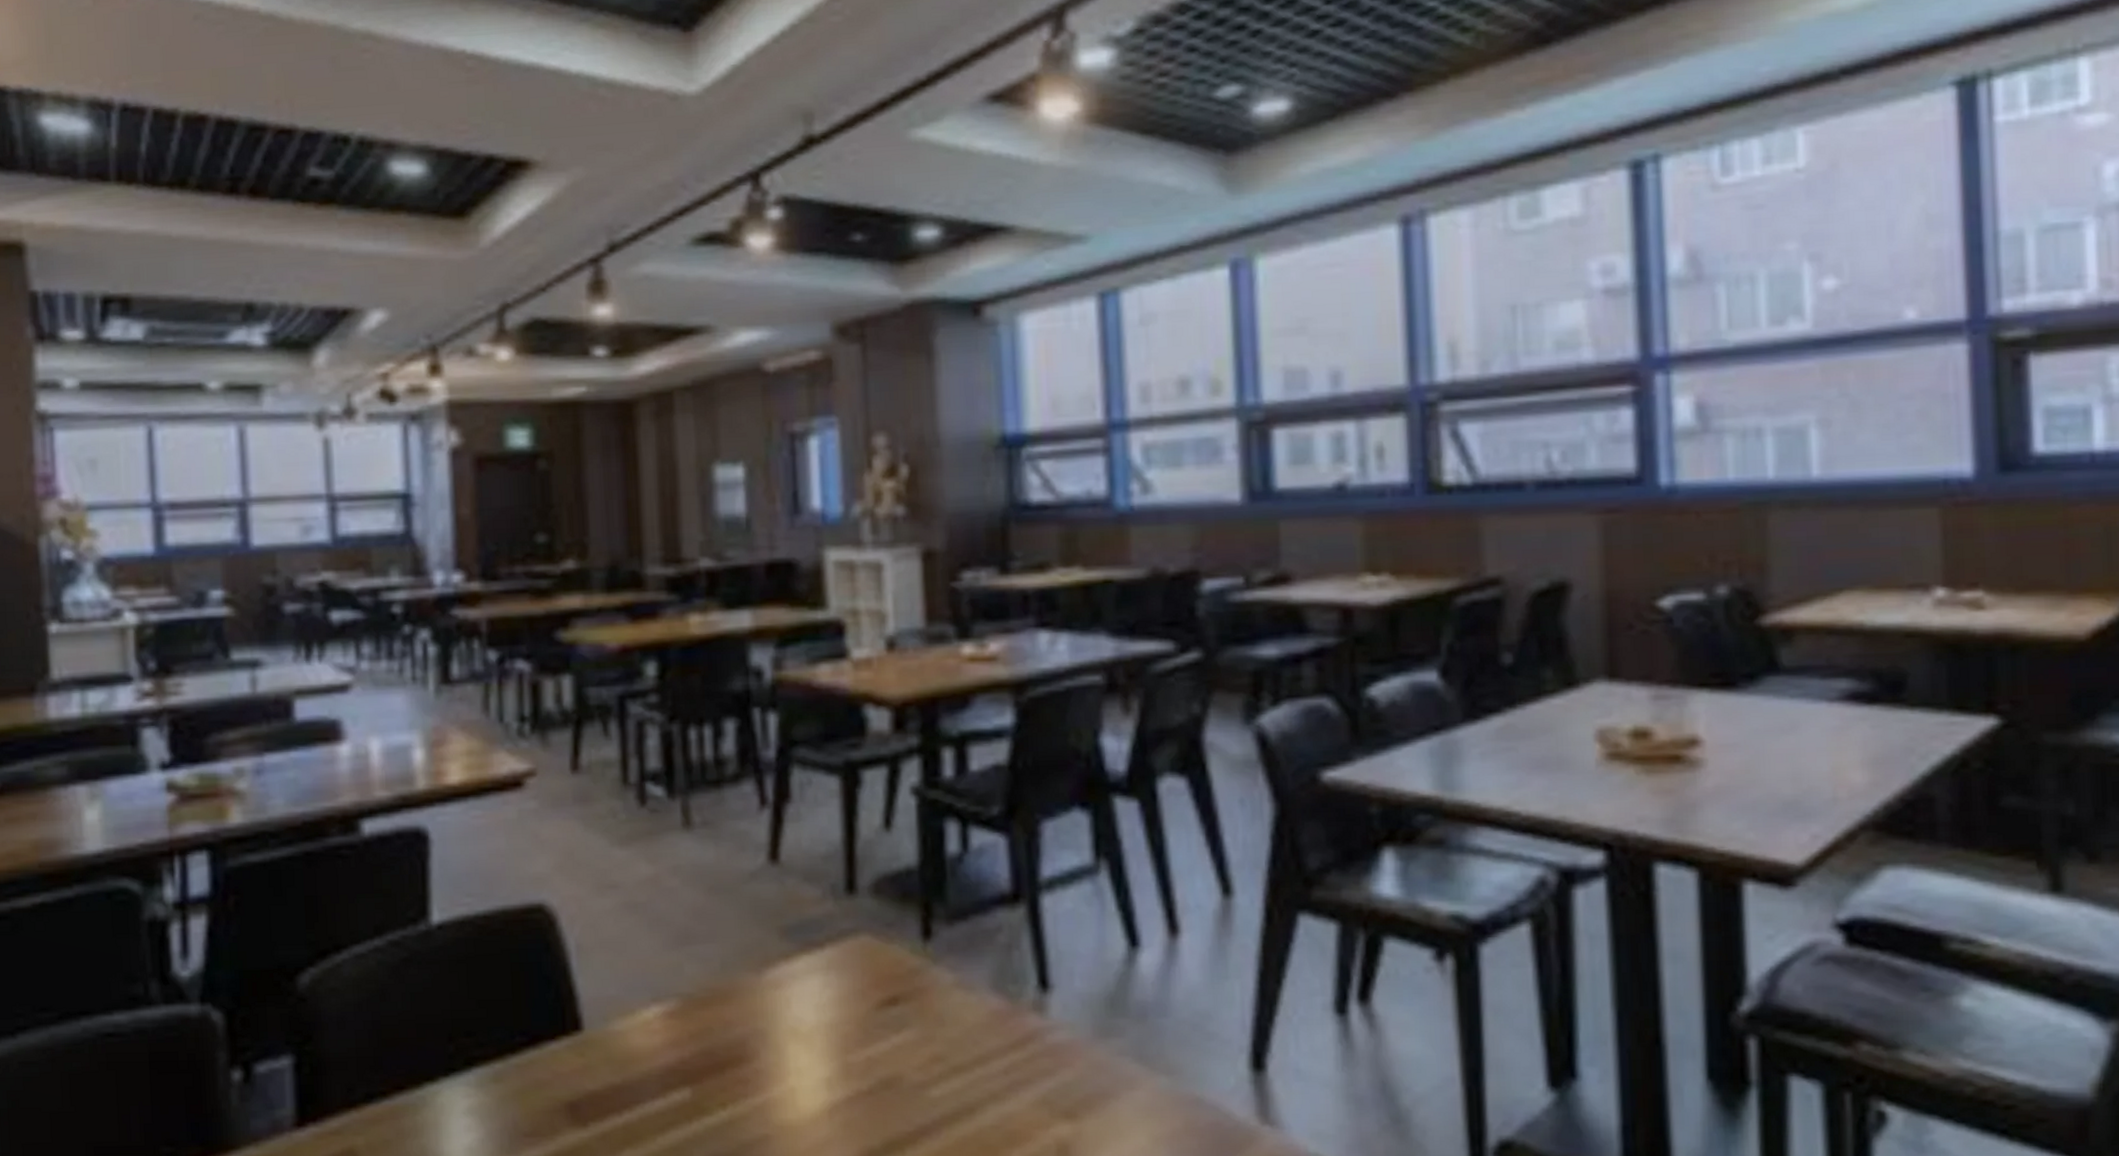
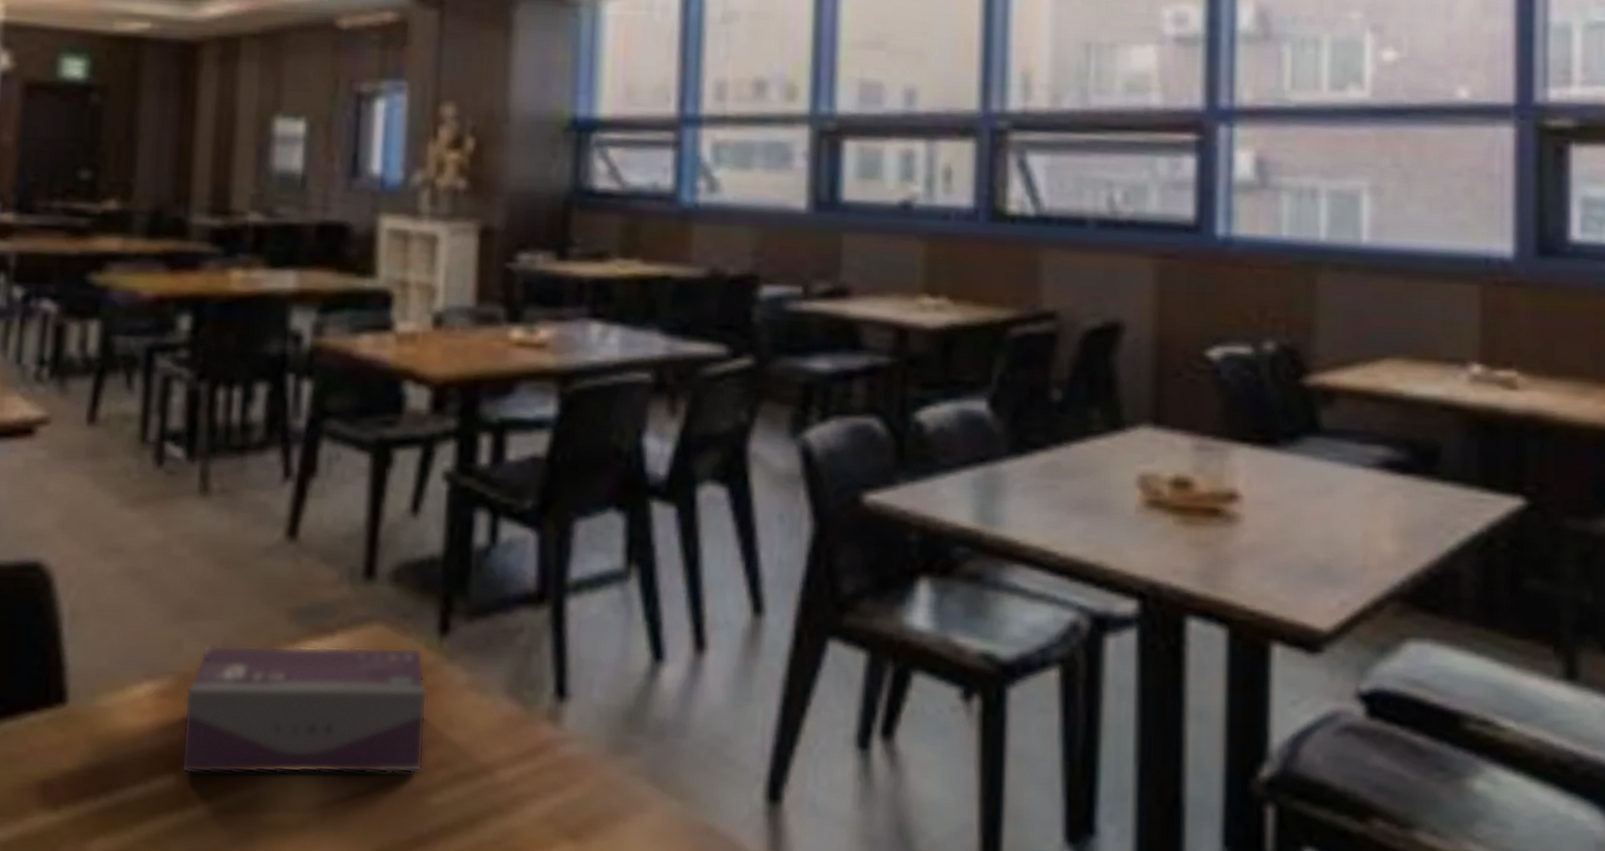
tissue box: none [691,954,921,1085] -> present [181,645,428,774]

